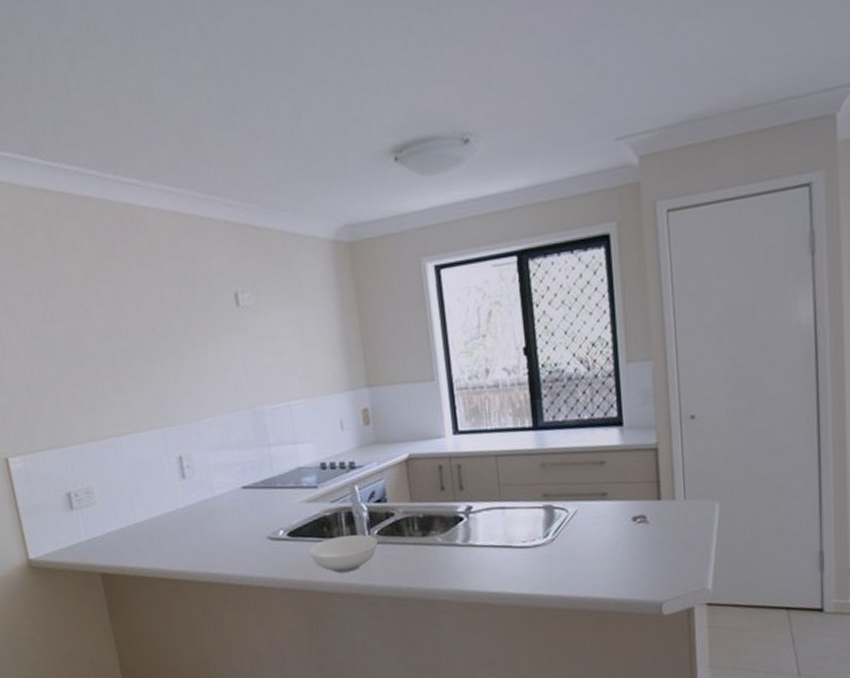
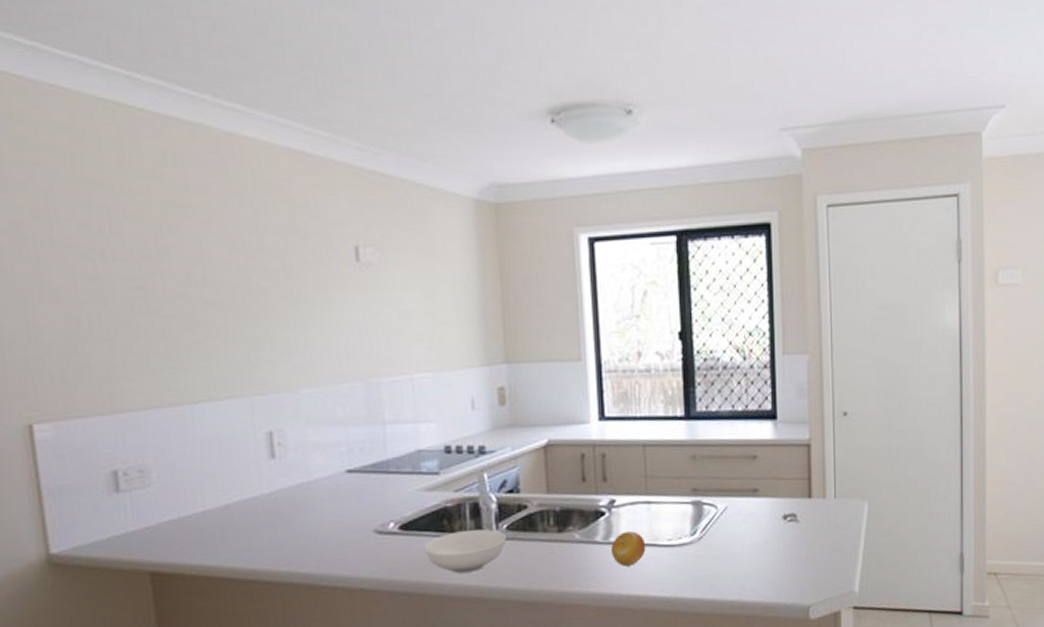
fruit: none [470,534,502,566] -> present [611,531,646,566]

